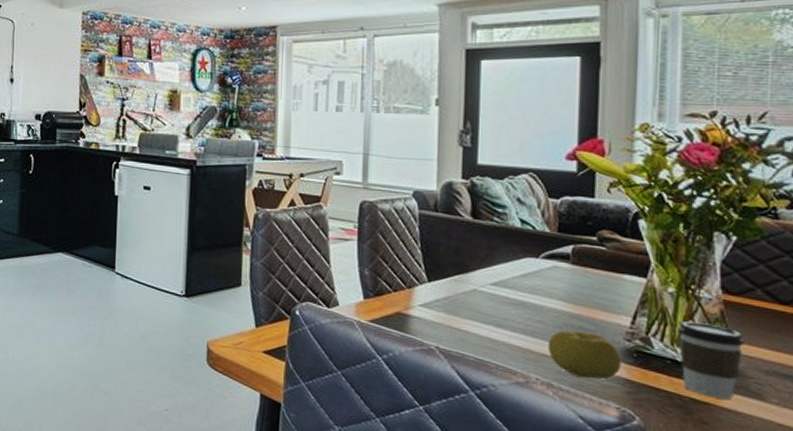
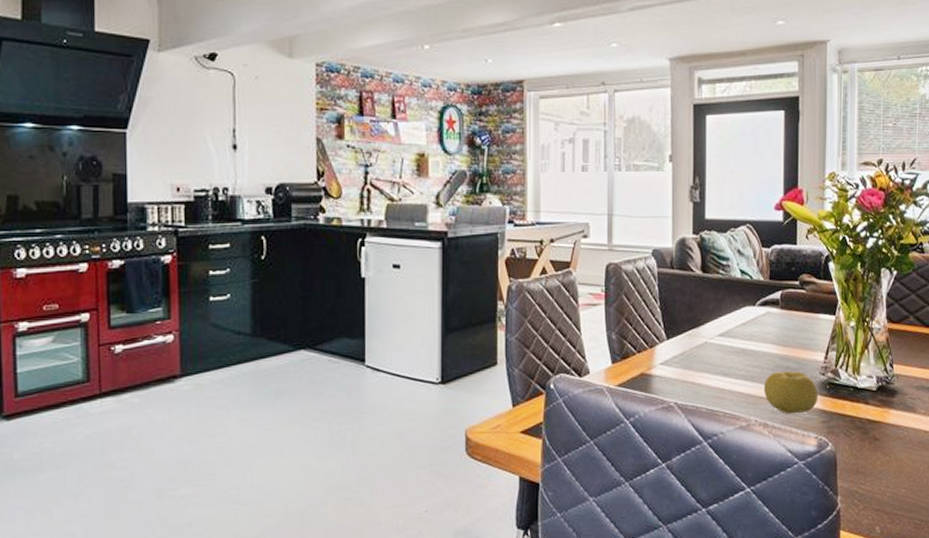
coffee cup: present [678,321,745,399] -> none [857,351,903,416]

